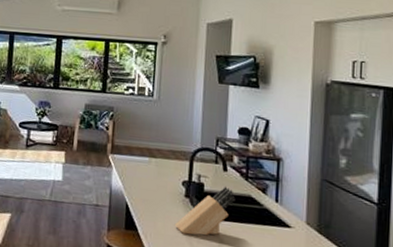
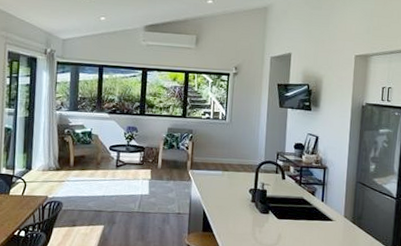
knife block: present [174,186,236,236] -> none [242,191,291,232]

